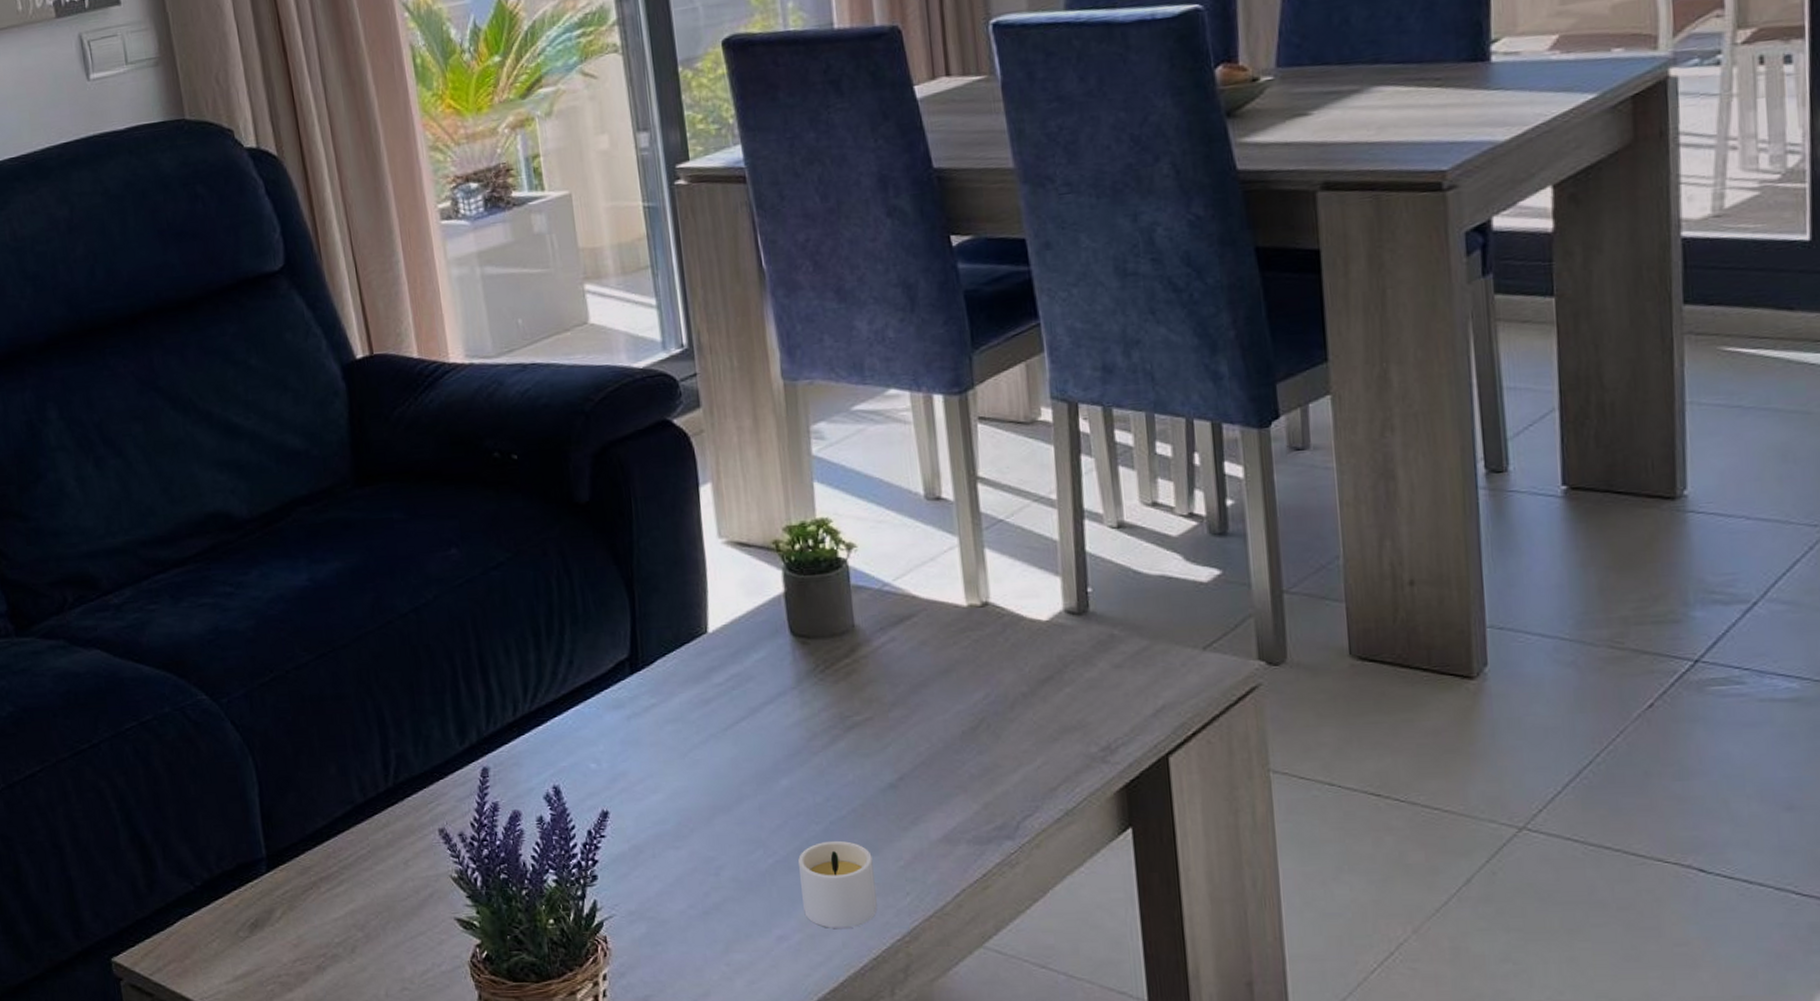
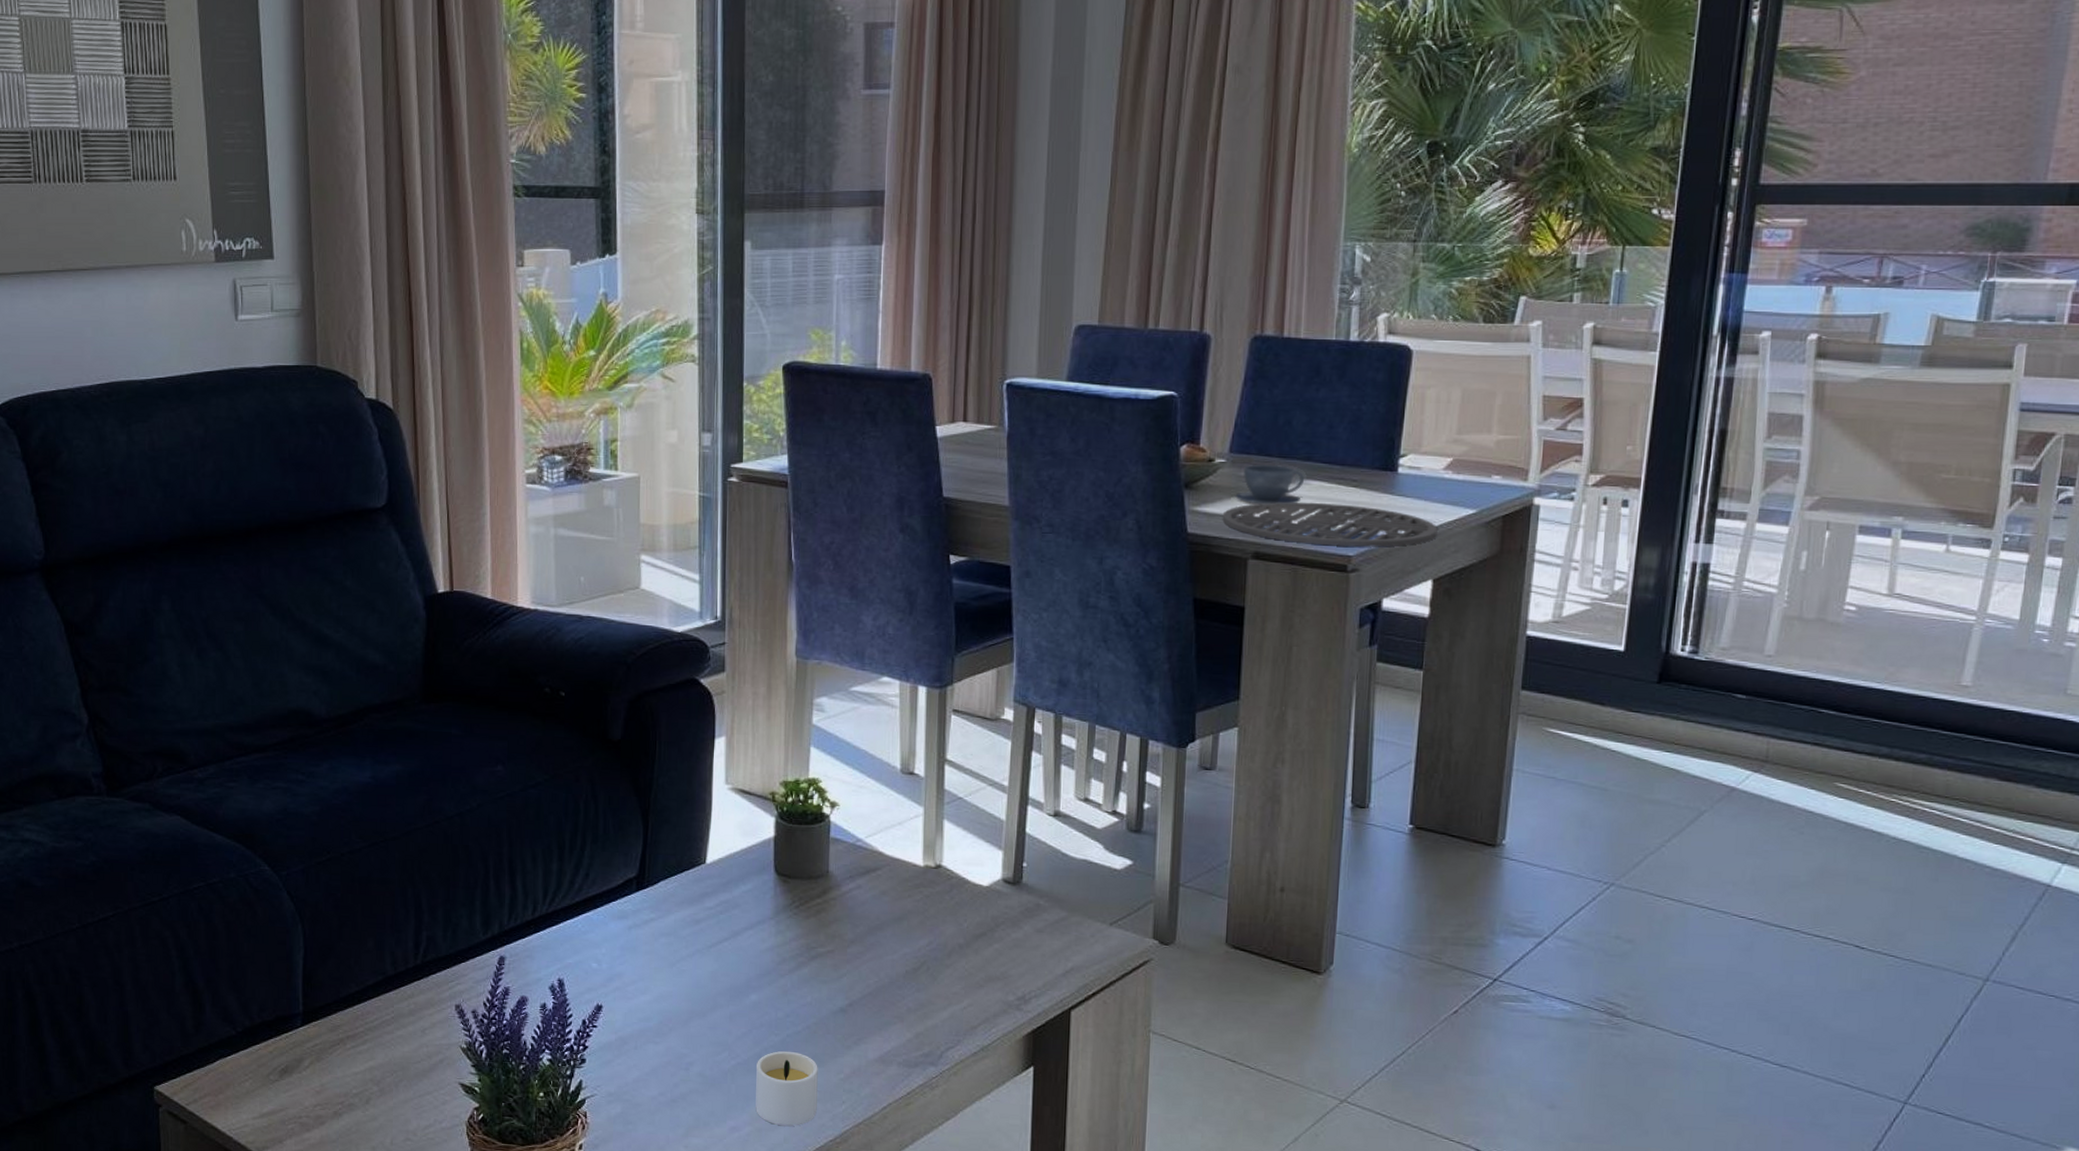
placemat: none [1277,108,1551,165] -> present [1222,502,1438,547]
teacup: none [1290,73,1374,126] -> present [1235,465,1304,505]

